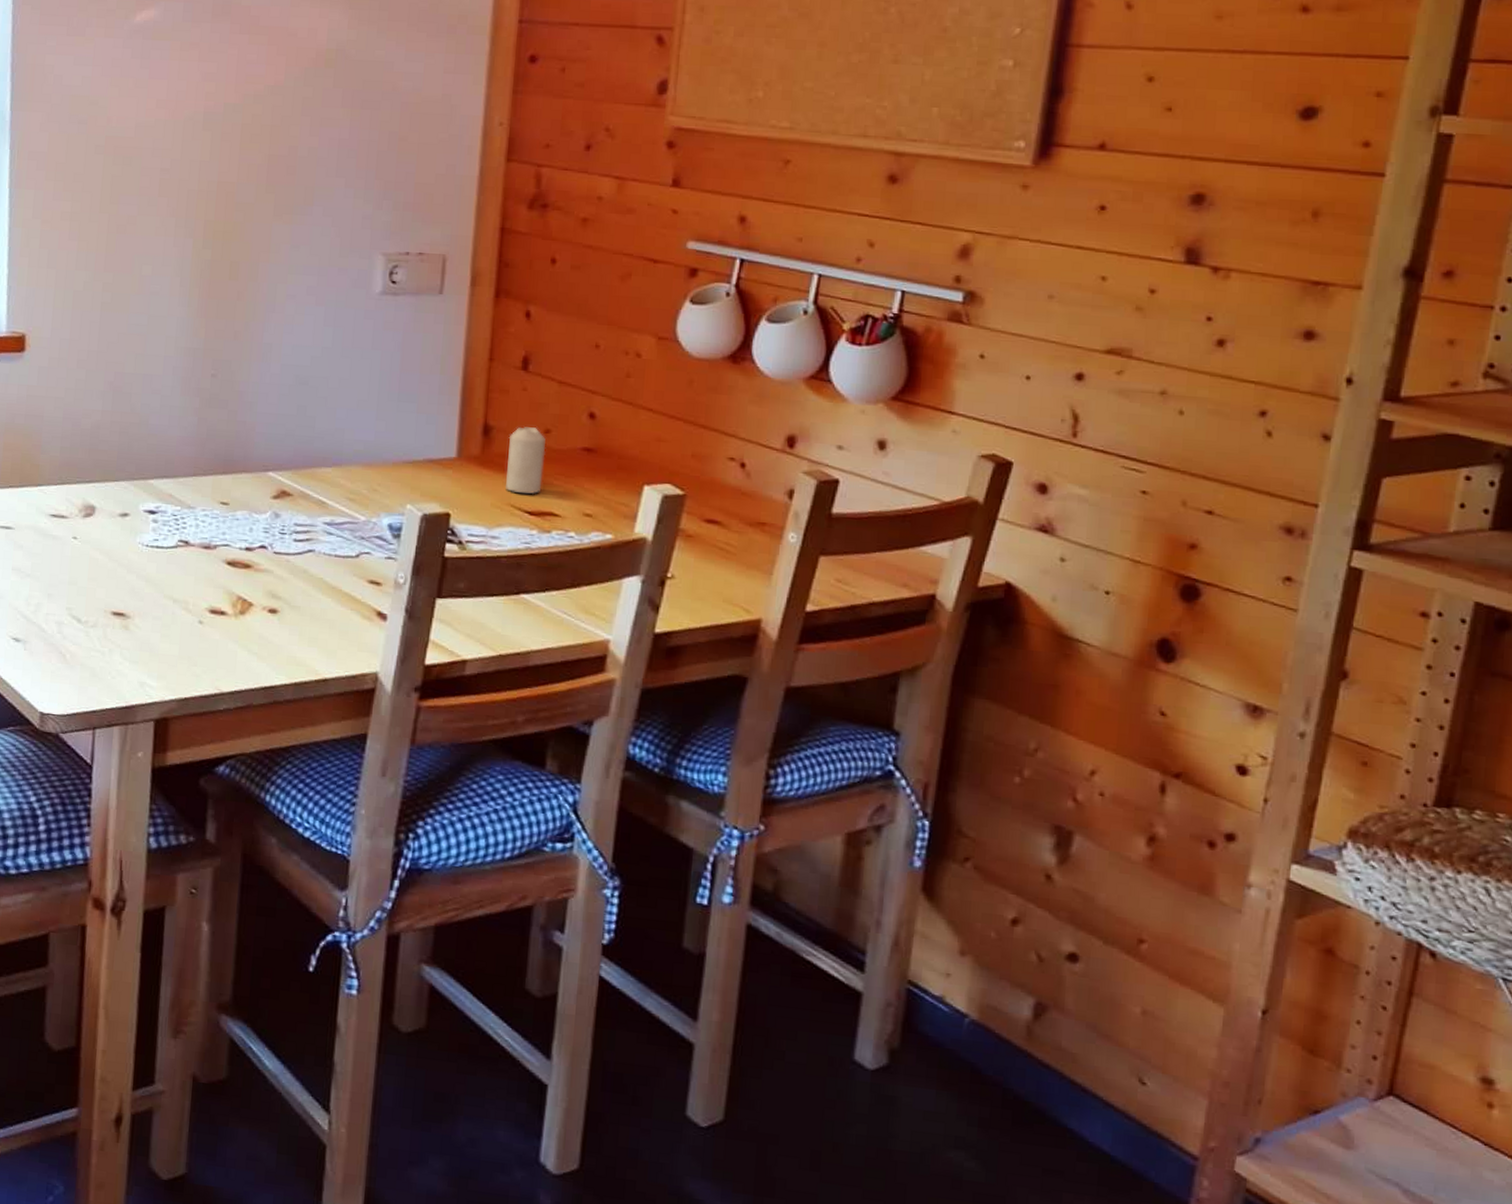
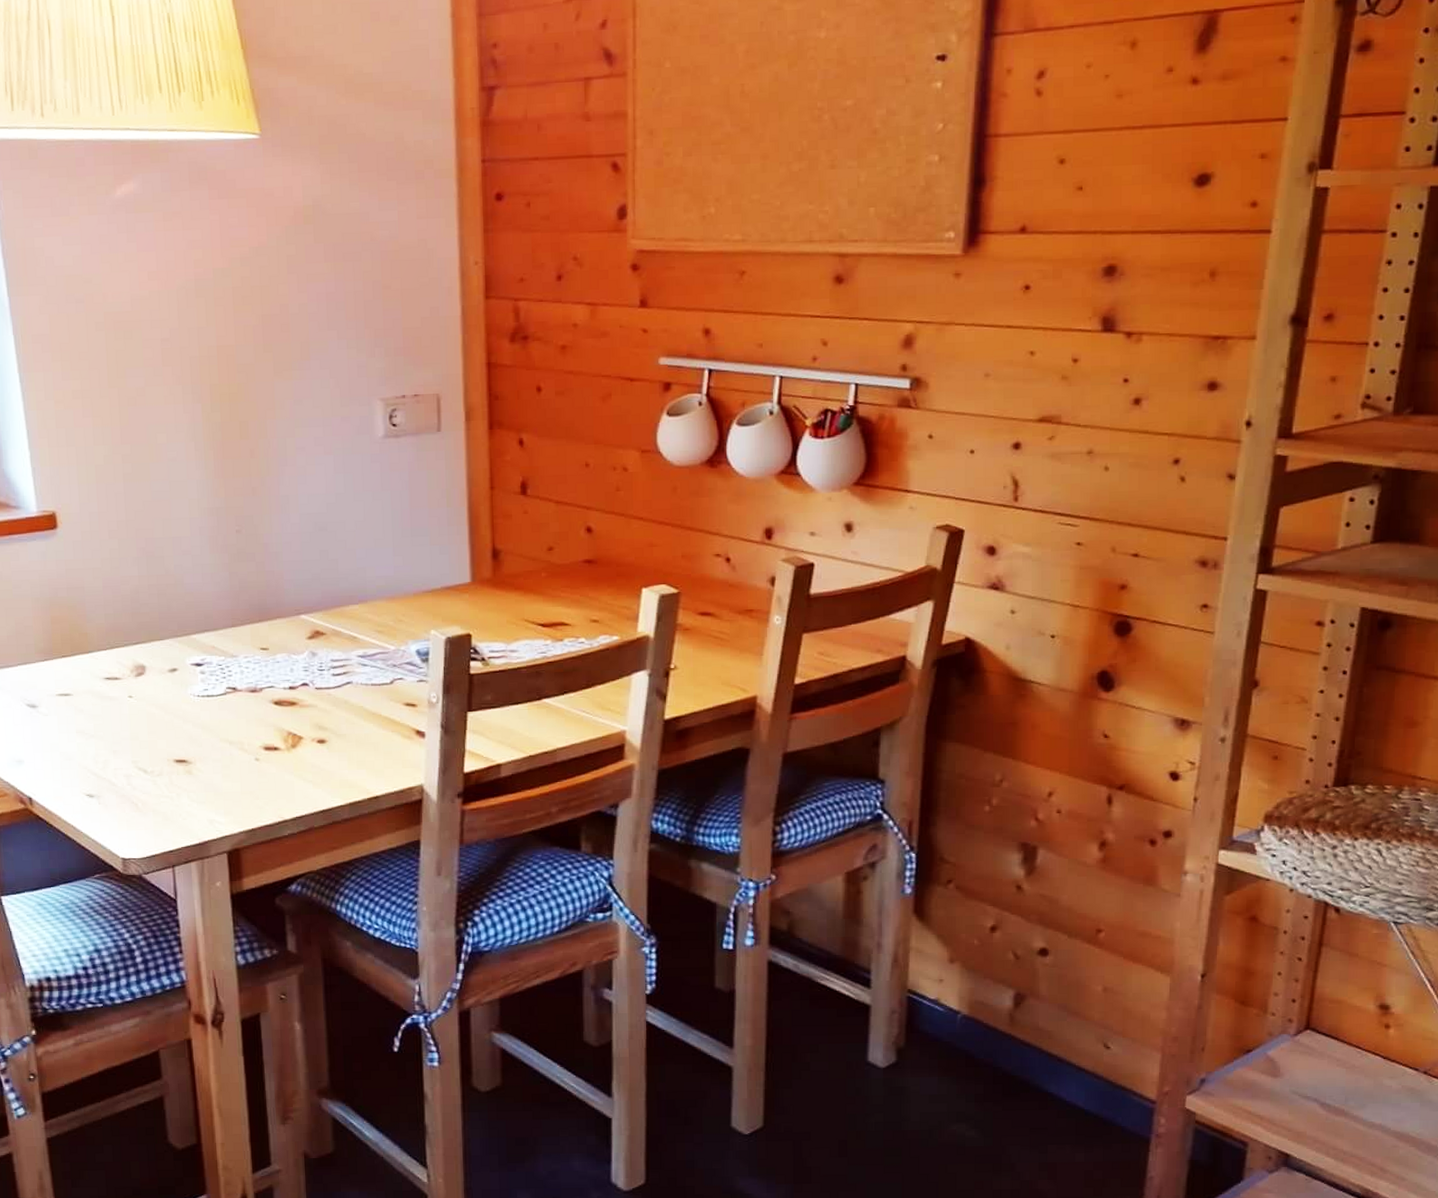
candle: present [505,426,546,494] -> none [516,546,551,608]

